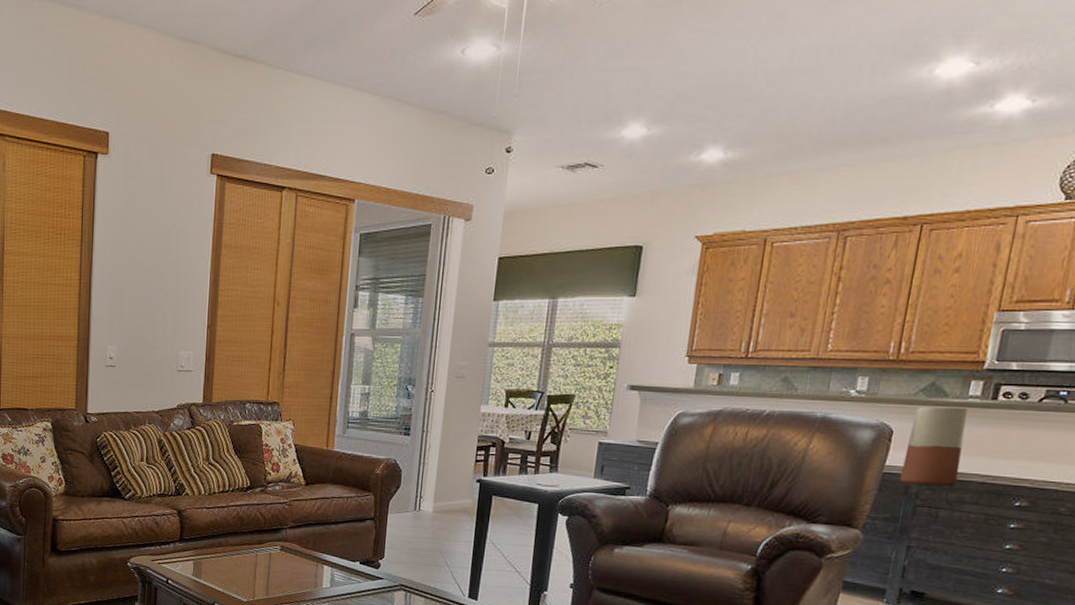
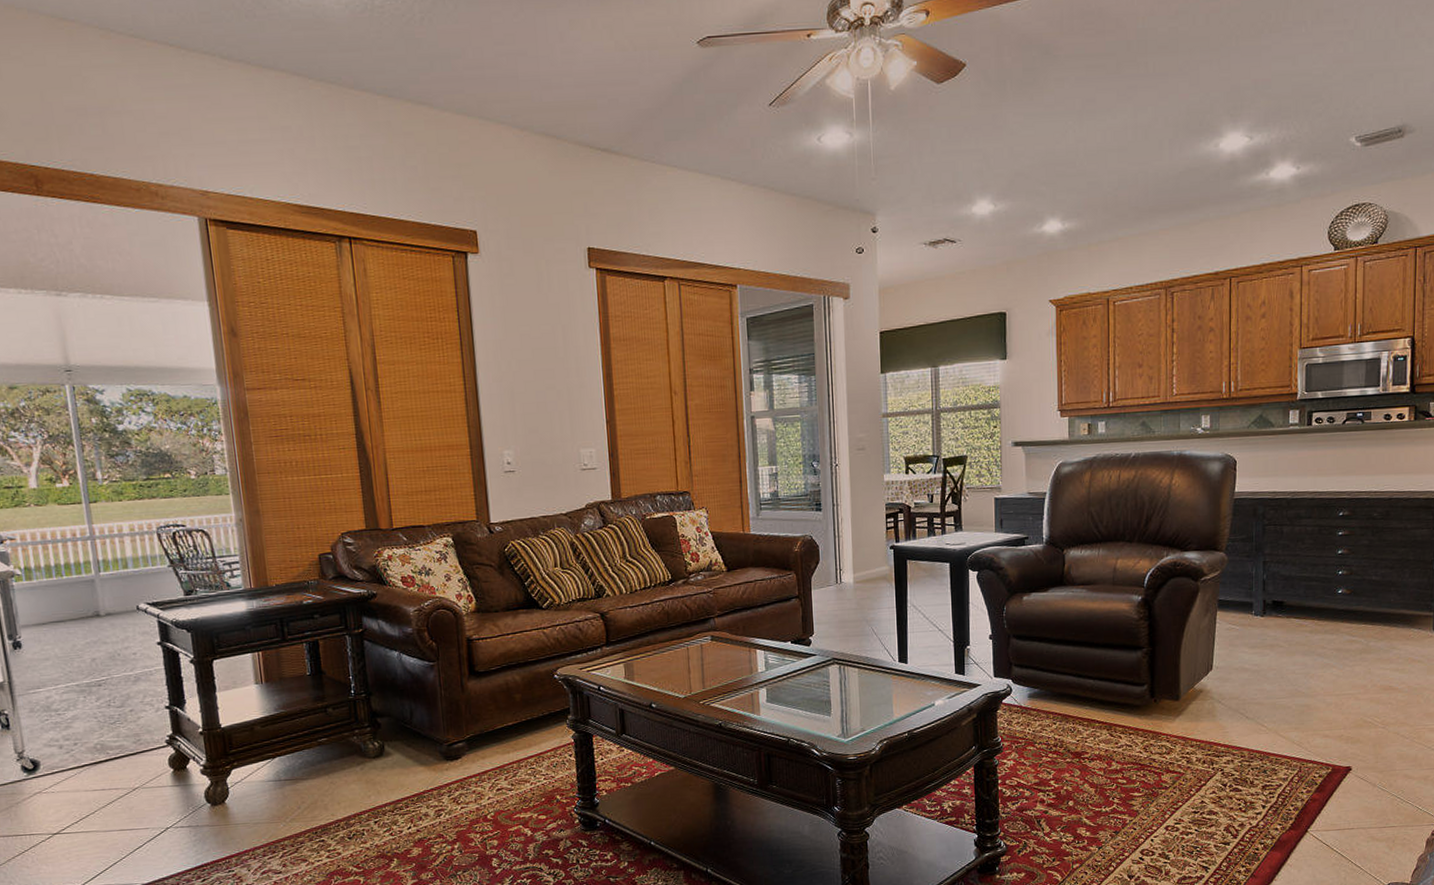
vase: present [899,407,968,487] -> none [1247,434,1293,507]

